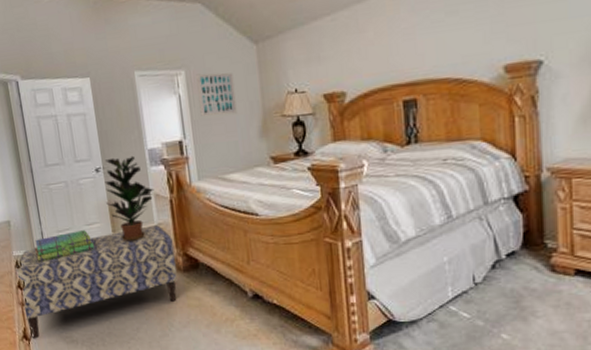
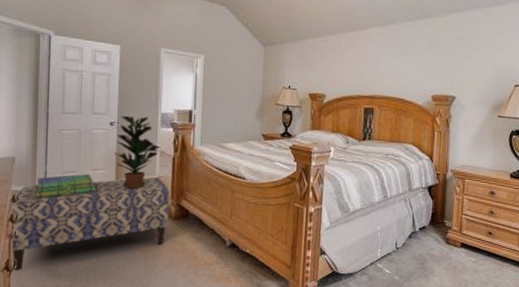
wall art: present [196,73,237,116] -> none [211,60,243,97]

